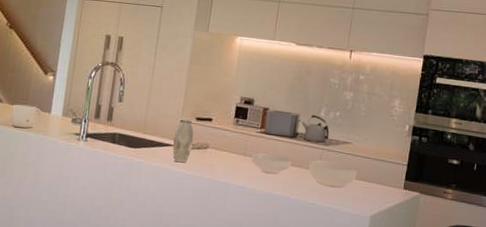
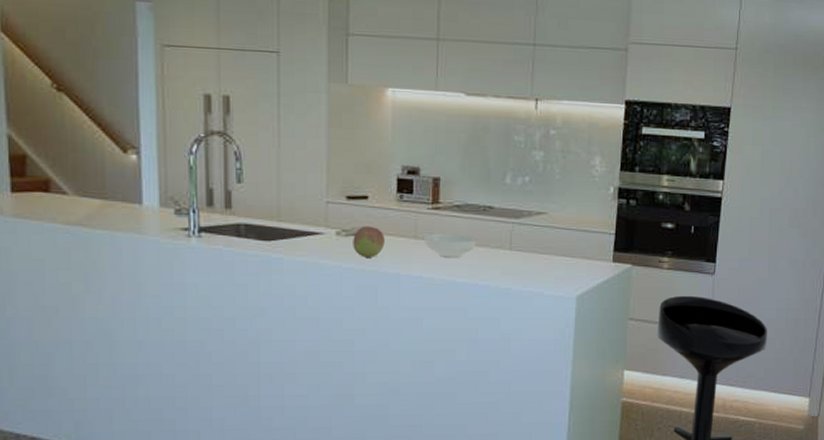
mug: present [11,104,42,129] -> none [84,195,130,228]
vase: present [172,119,194,163] -> none [320,200,347,254]
fruit: none [196,142,221,168] -> present [353,226,385,257]
toaster: present [263,109,301,139] -> none [436,179,482,213]
kettle: present [302,115,330,143] -> none [483,182,519,216]
bowl: present [308,160,359,188] -> none [497,237,559,268]

